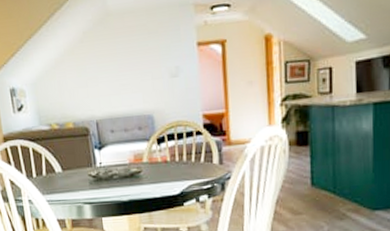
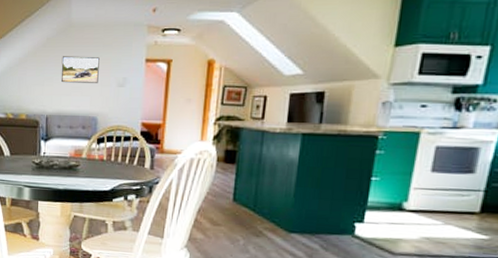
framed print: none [103,47,149,81] -> present [61,56,100,83]

